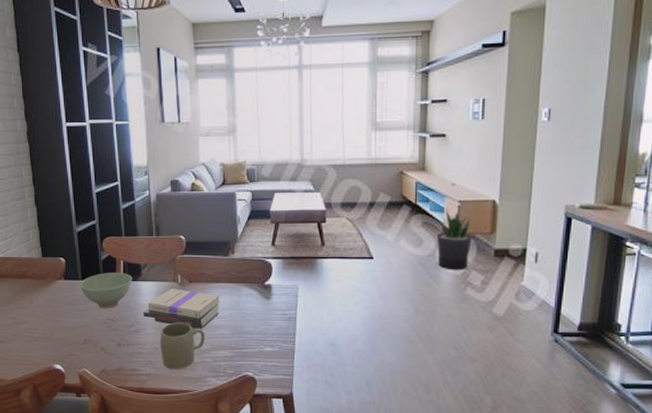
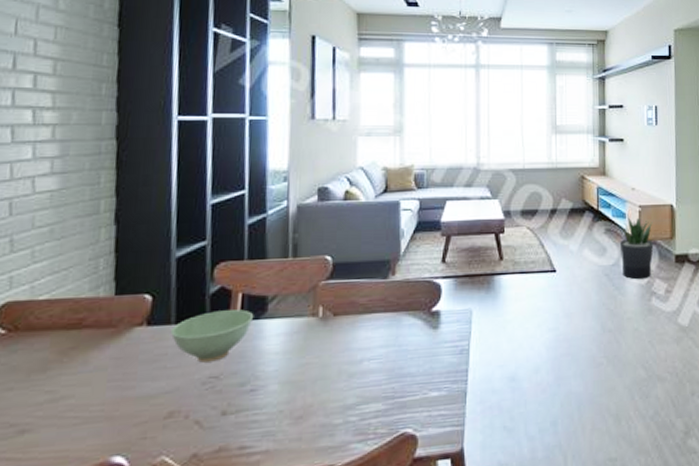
books: present [143,289,220,329] -> none [265,325,374,378]
mug: present [160,322,206,370] -> none [286,370,352,439]

